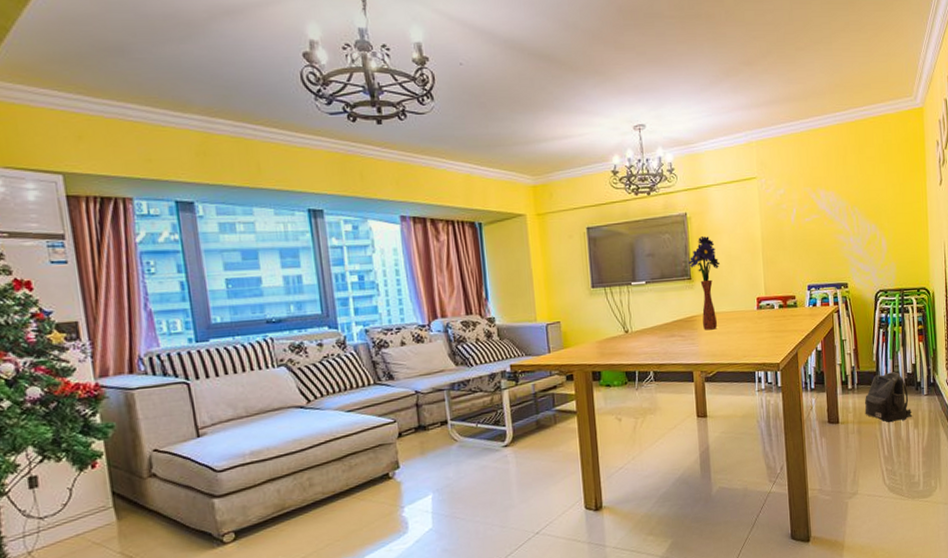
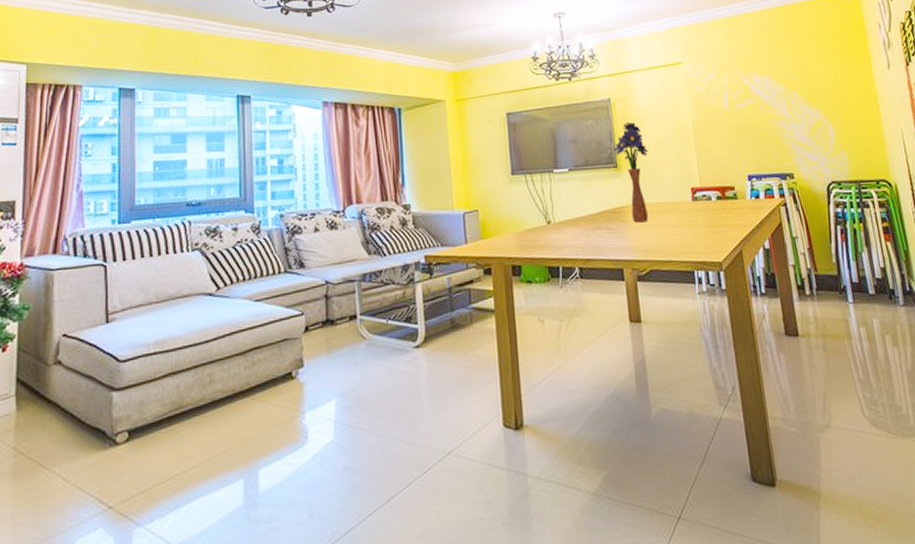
backpack: present [864,372,913,422] -> none [827,276,889,337]

